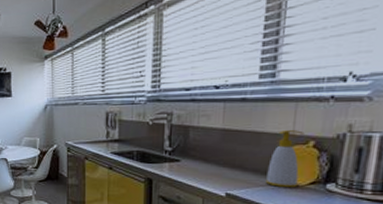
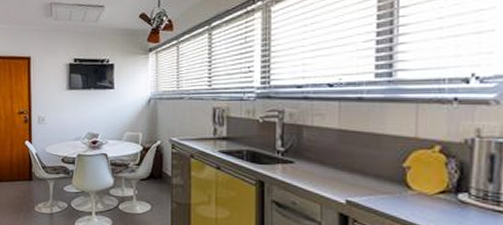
soap bottle: present [265,130,305,188] -> none [389,133,429,197]

